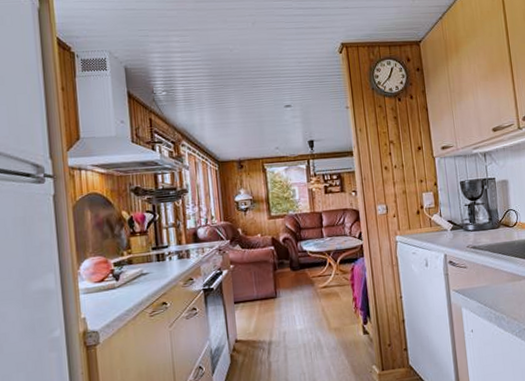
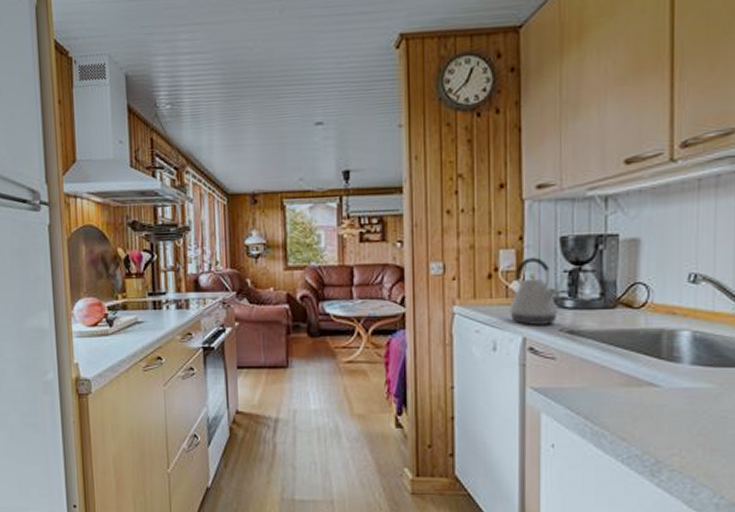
kettle: none [433,197,465,246] -> present [509,257,558,325]

